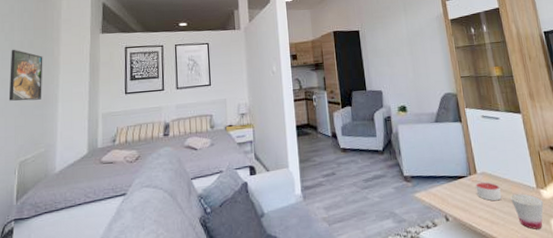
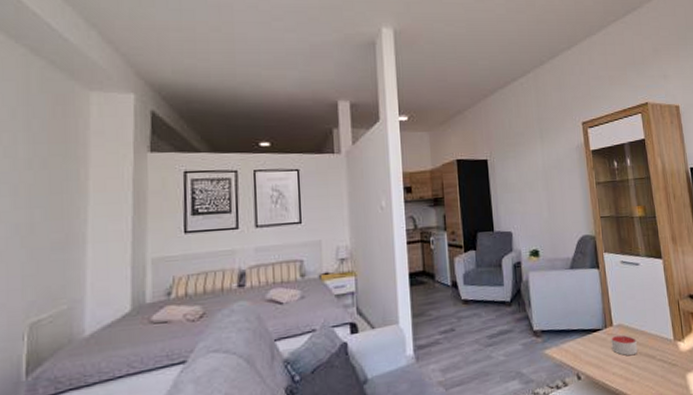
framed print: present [8,49,43,101] -> none [10,169,64,242]
cup: present [510,194,544,230] -> none [647,347,680,385]

